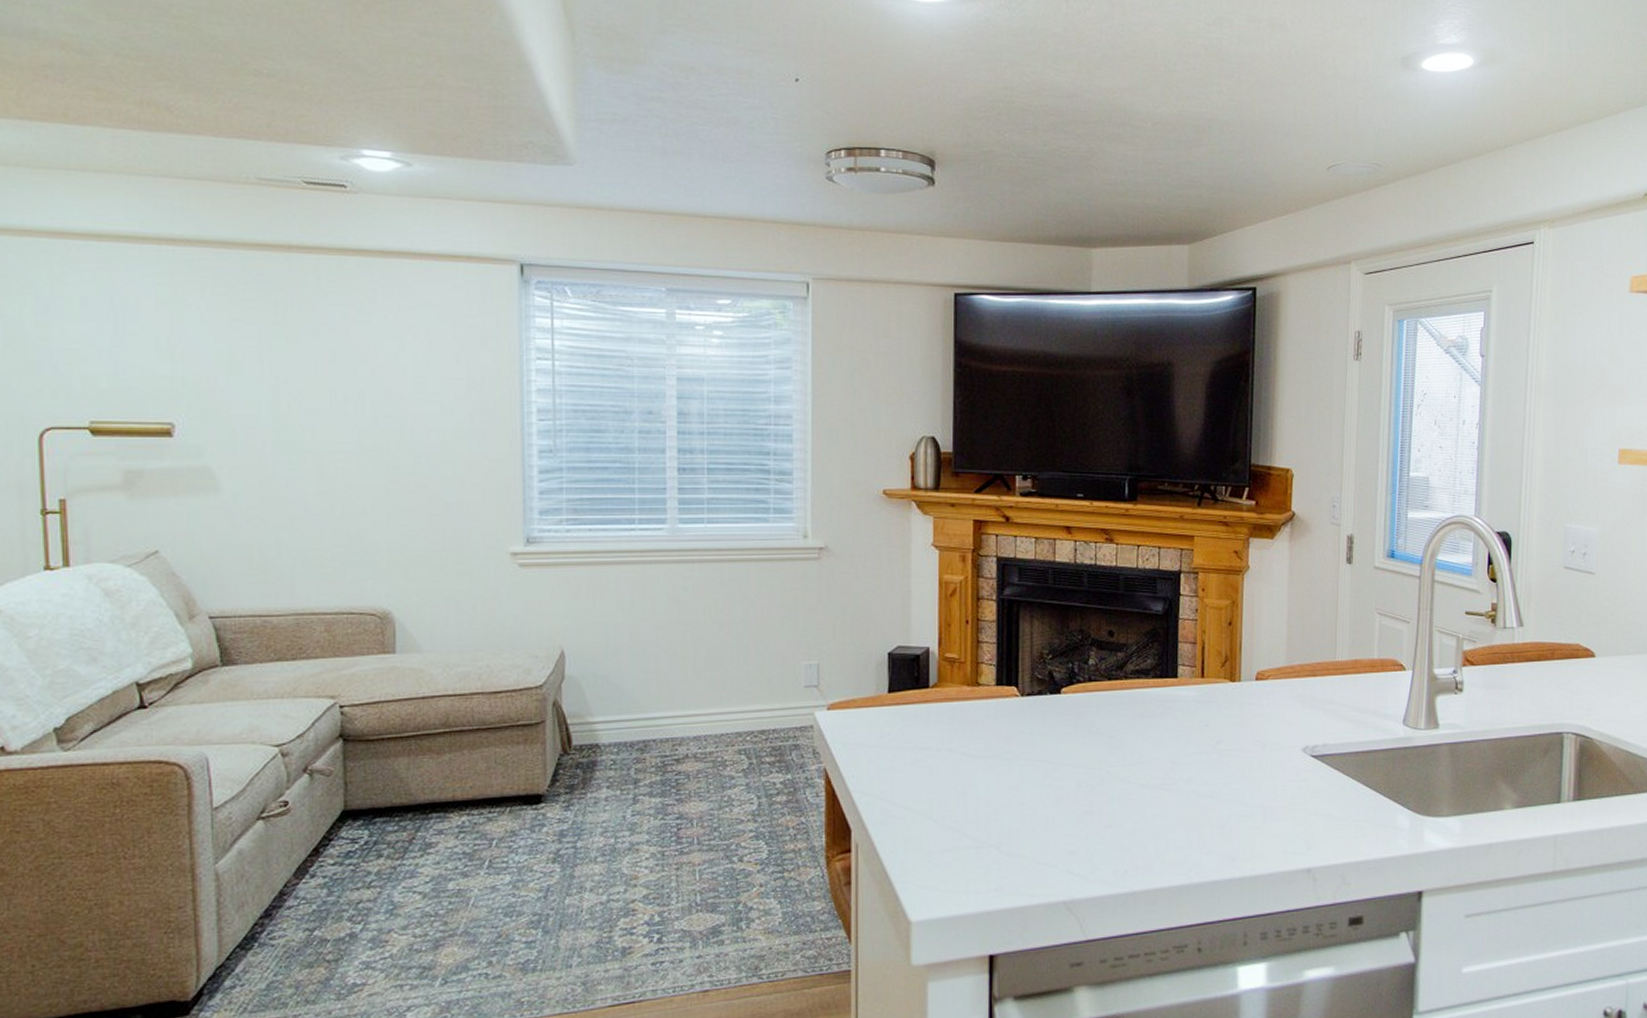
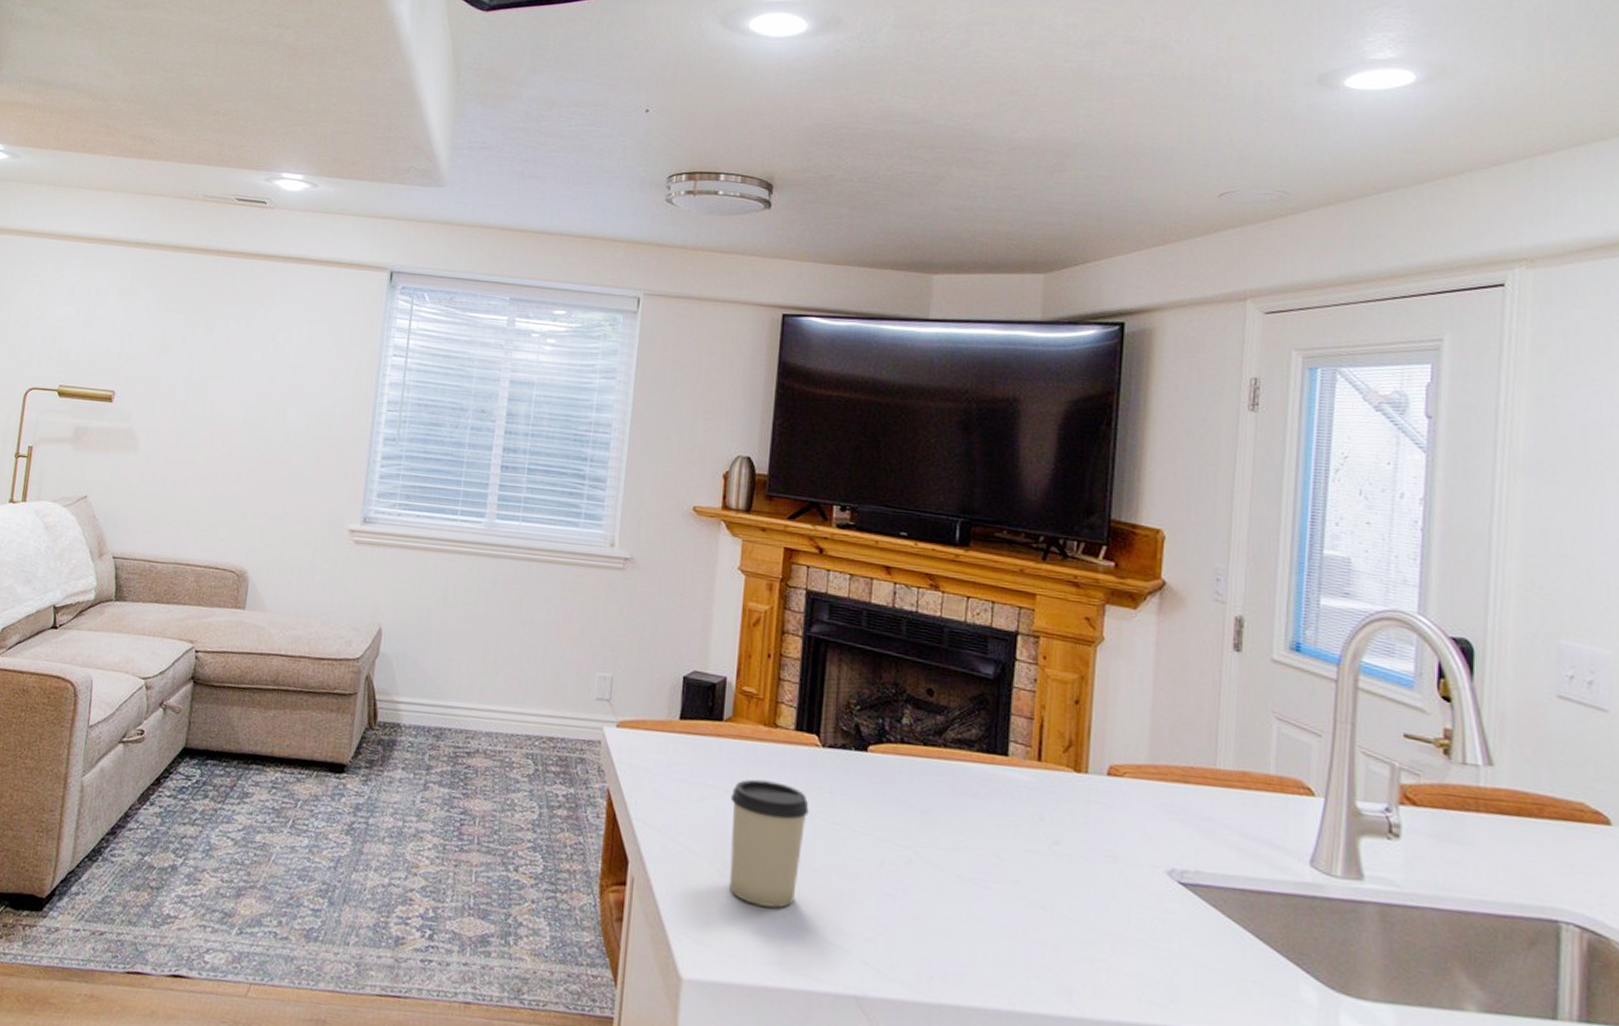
cup: none [943,734,1014,845] -> present [729,779,809,908]

